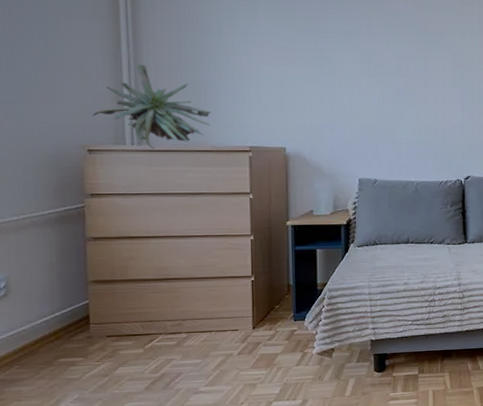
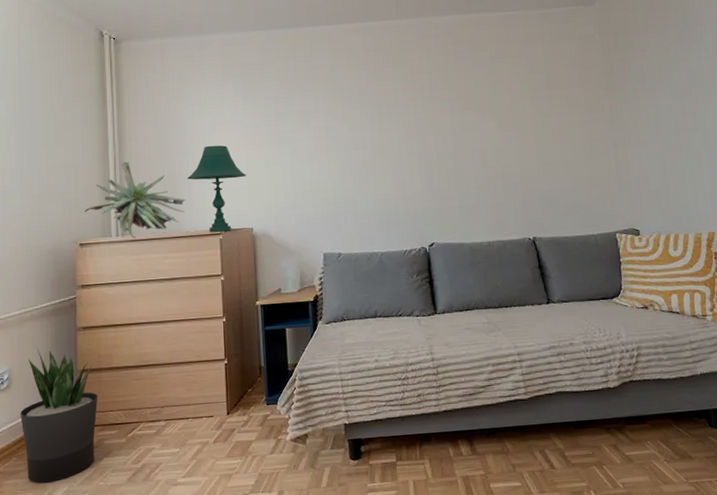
planter: none [21,256,112,391] -> present [20,348,98,483]
table lamp: none [214,56,280,149] -> present [187,145,246,233]

